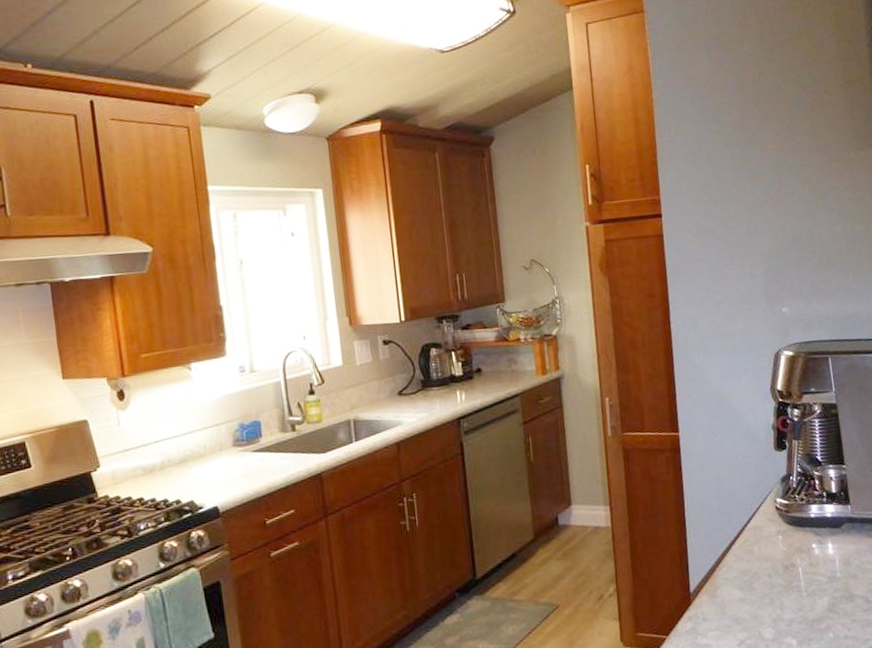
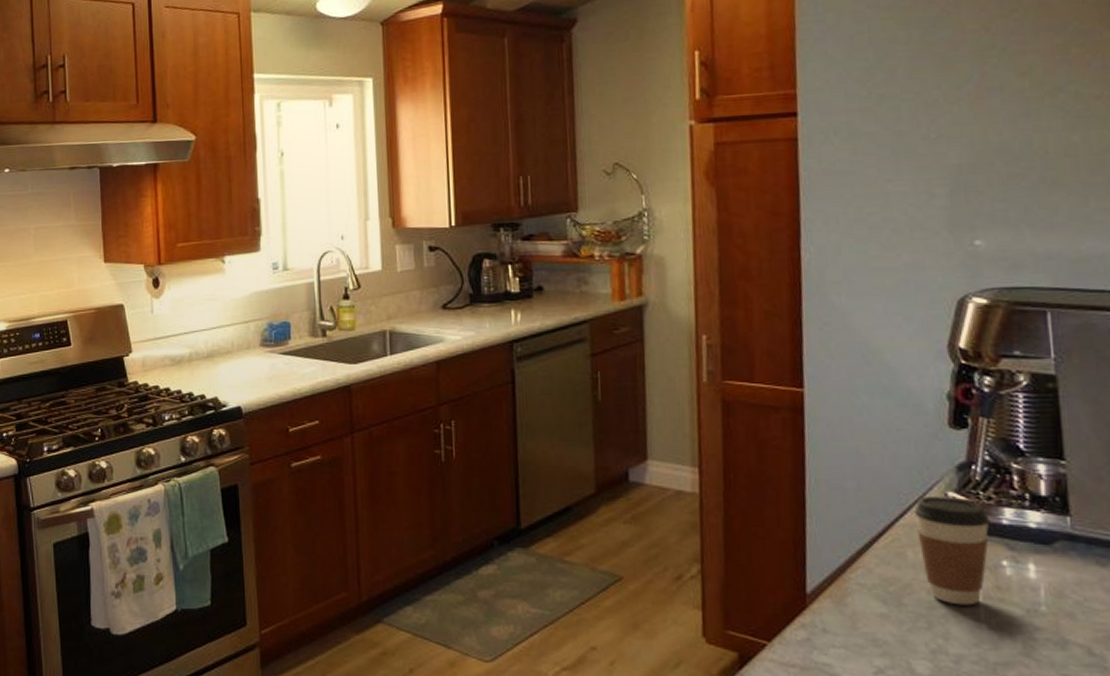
coffee cup: none [756,502,804,583] -> present [914,496,990,606]

